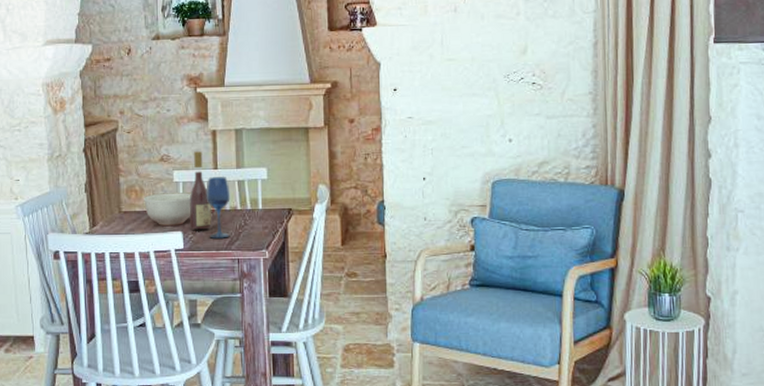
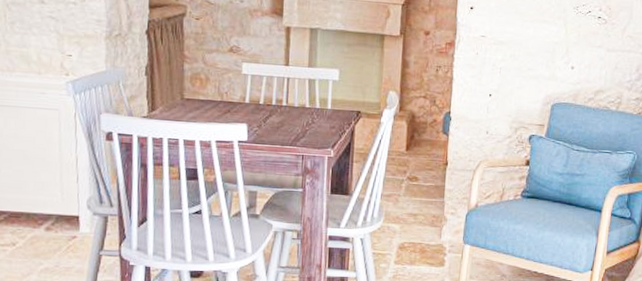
bowl: present [144,192,191,225] -> none [208,83,259,117]
wine bottle: present [189,151,211,230] -> none [256,46,279,124]
wineglass: present [206,177,231,239] -> none [274,73,300,134]

